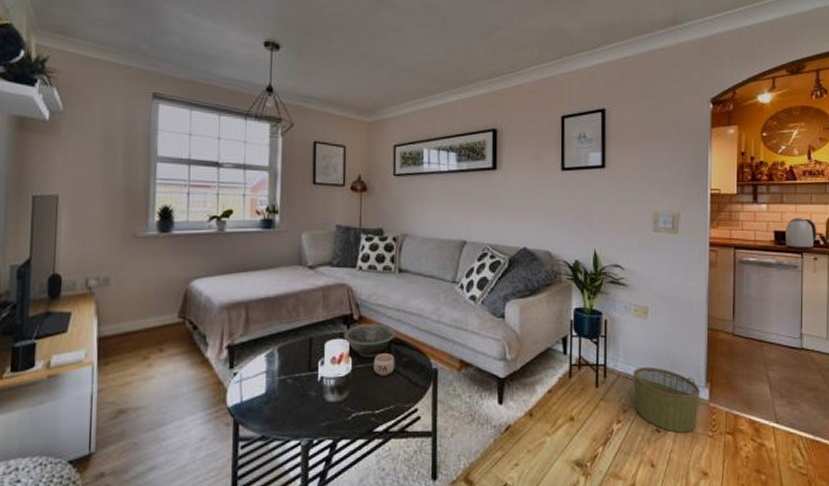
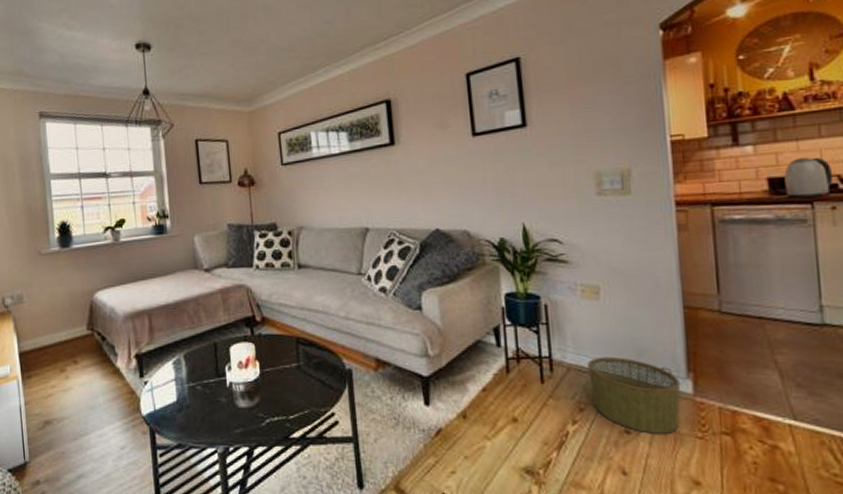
decorative bowl: present [343,323,396,358] -> none [247,324,303,361]
mug: present [373,353,395,377] -> none [282,355,305,380]

